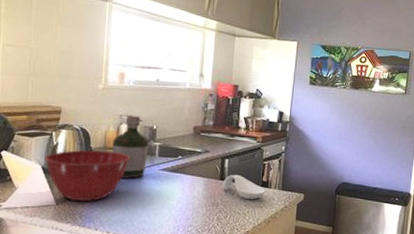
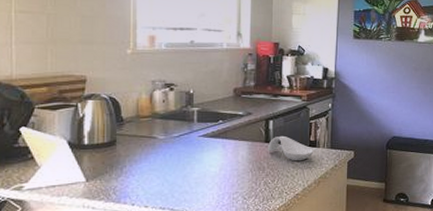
mixing bowl: present [44,150,130,202] -> none [70,120,166,176]
bottle: present [112,116,150,179] -> none [146,81,187,148]

